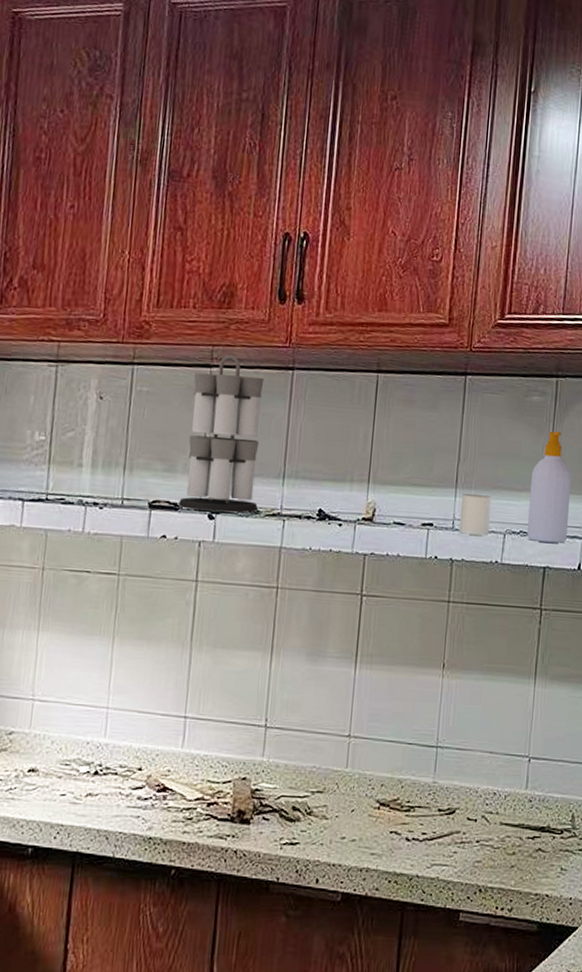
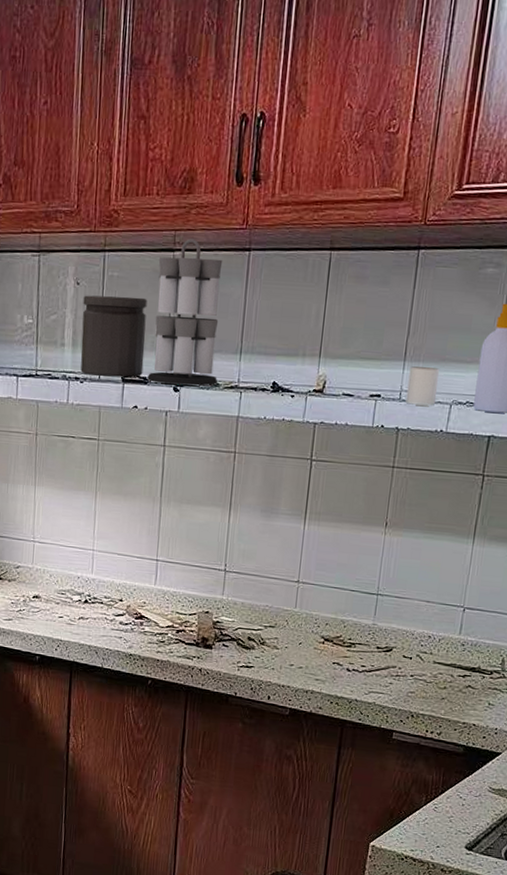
jar: none [100,411,181,504] -> present [80,295,148,378]

